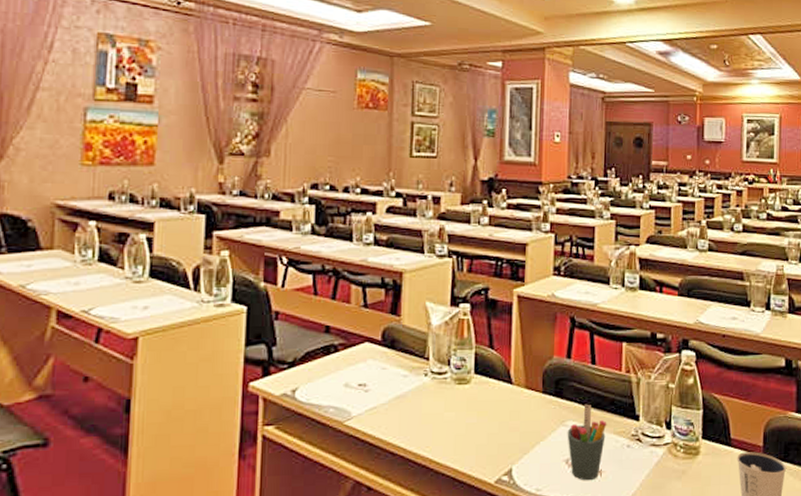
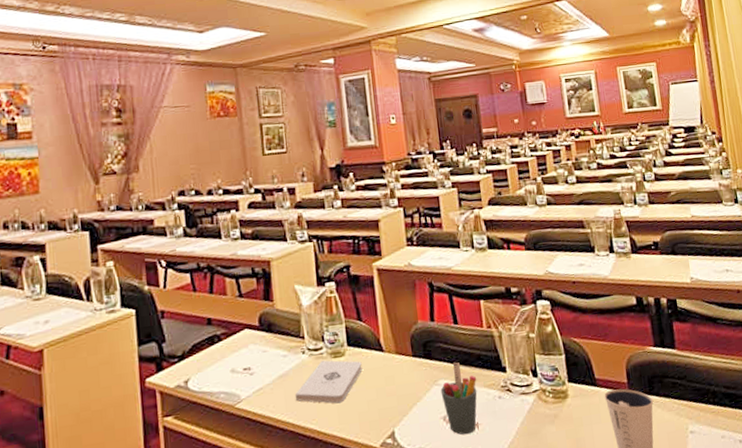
notepad: none [410,386,487,433] -> present [294,360,362,404]

